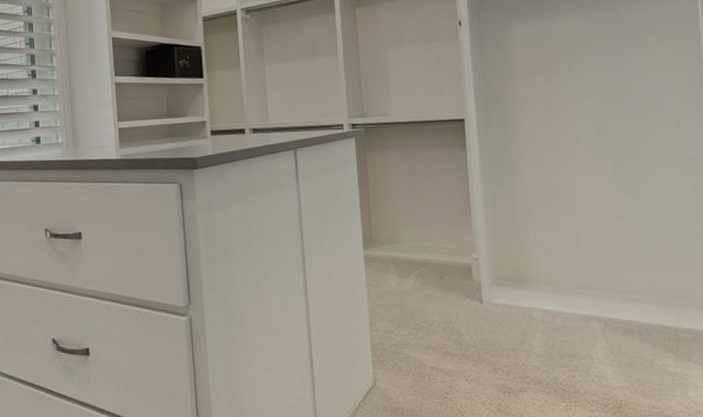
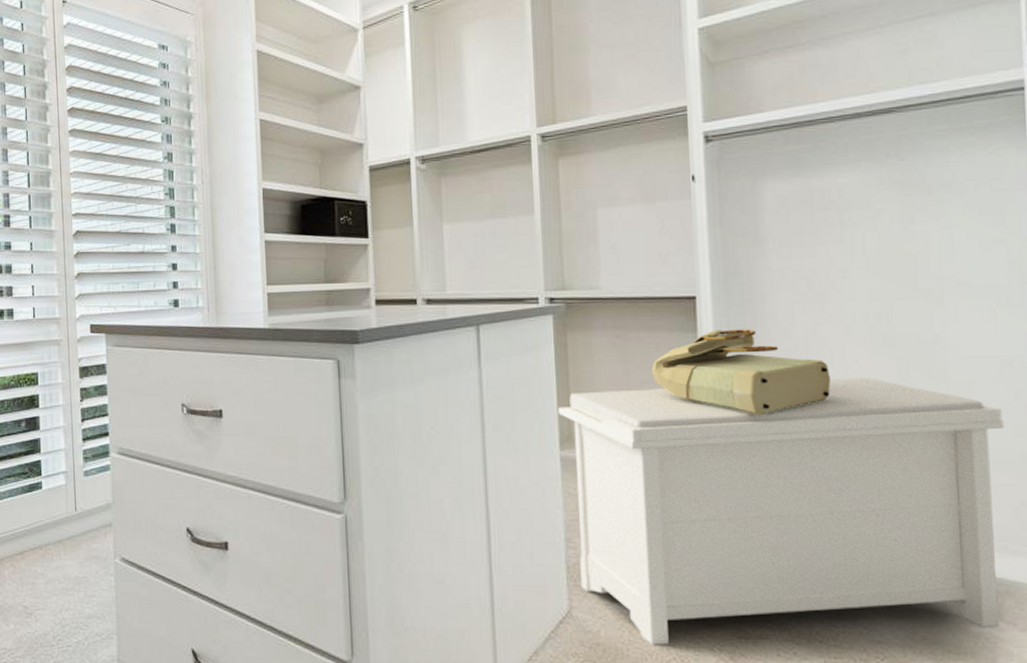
bench: none [361,178,689,405] -> present [558,377,1004,645]
handbag: none [432,143,566,213] -> present [651,329,832,416]

